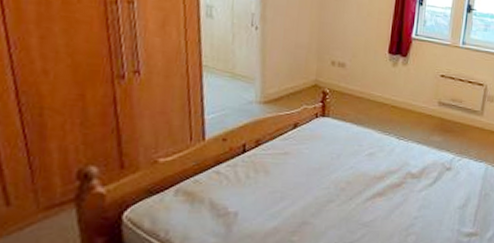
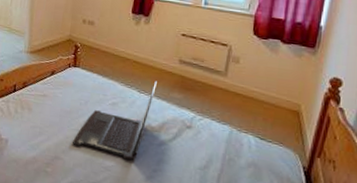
laptop: none [324,125,417,212] -> present [73,81,157,160]

